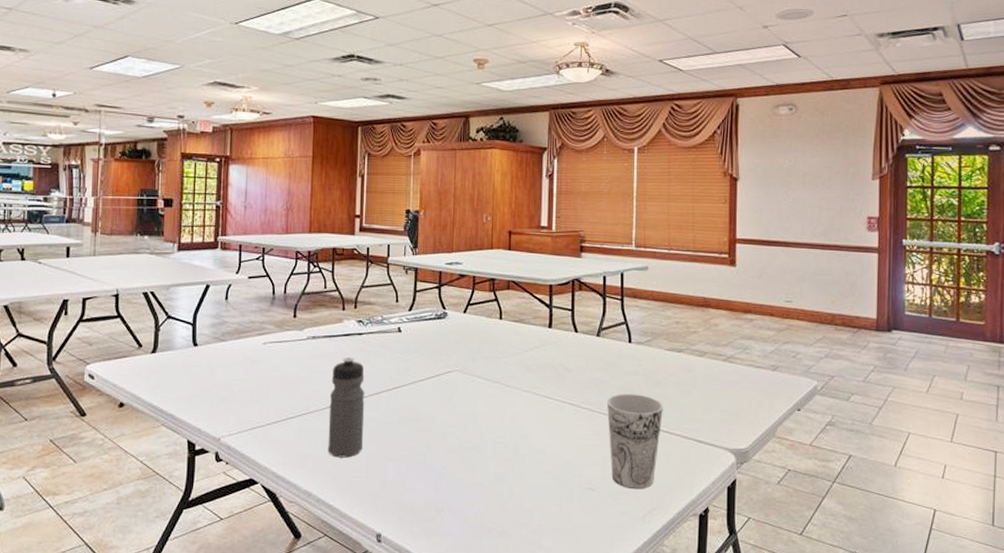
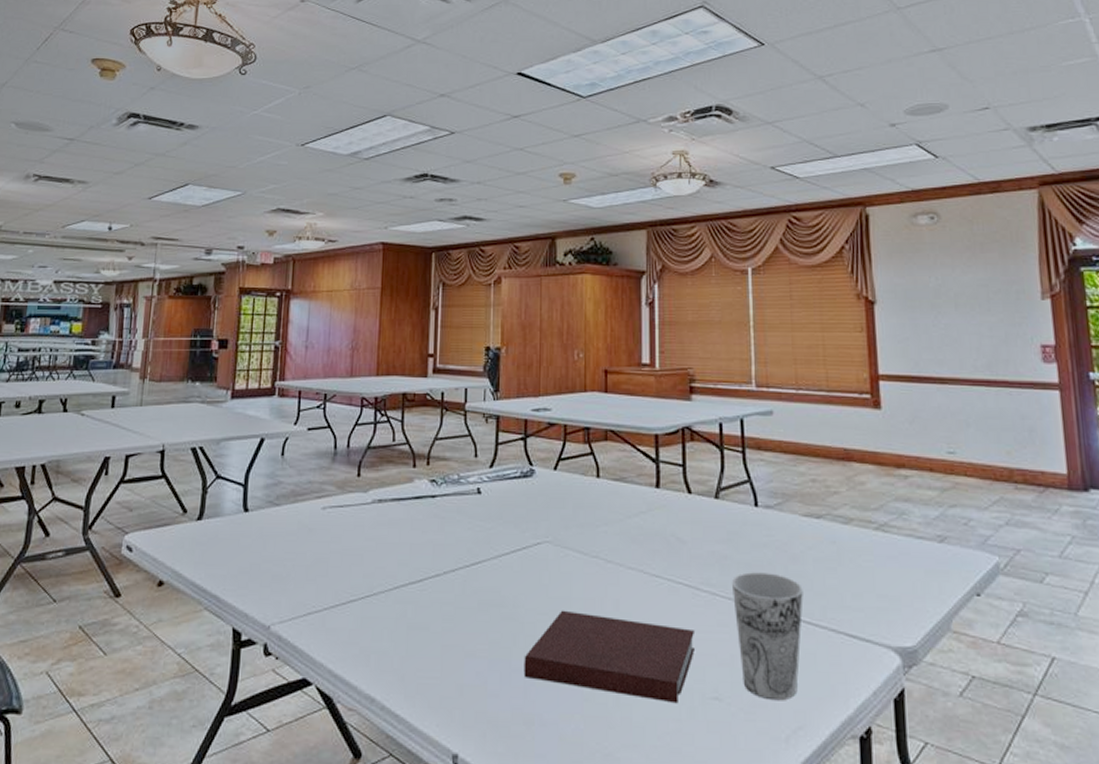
water bottle: present [327,357,365,458] -> none [394,524,439,653]
notebook: none [435,423,576,493] -> present [523,610,696,704]

